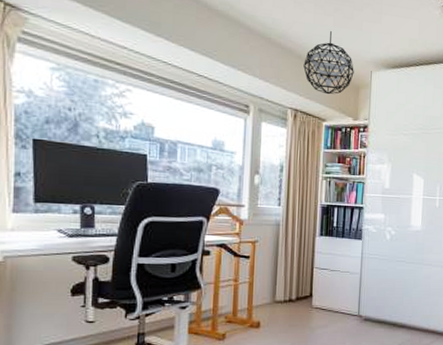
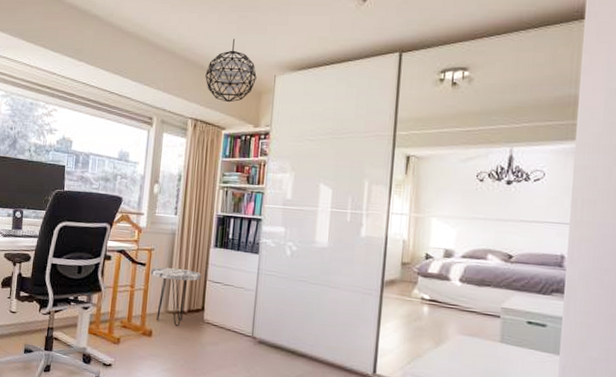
side table: none [256,258,308,314] -> present [151,267,201,326]

